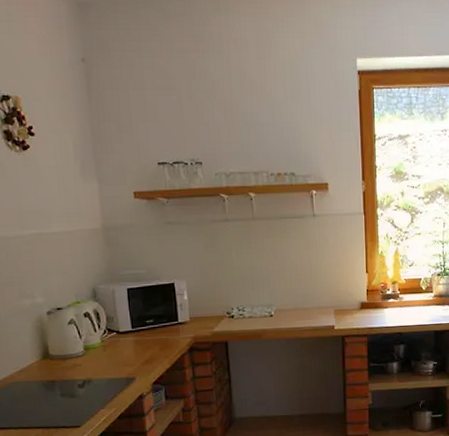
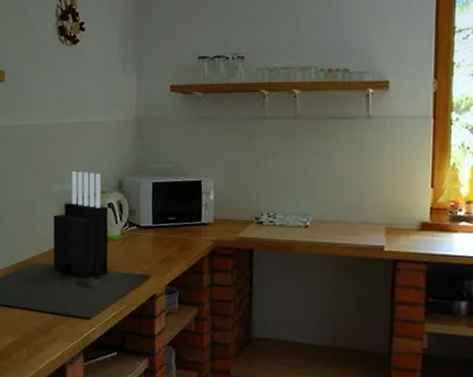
knife block: none [27,283,92,389] -> present [53,171,109,278]

